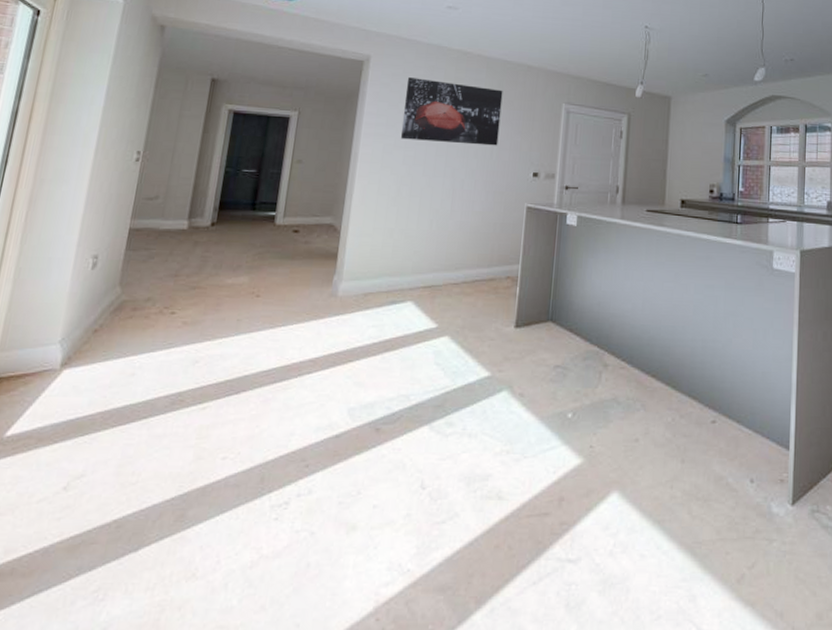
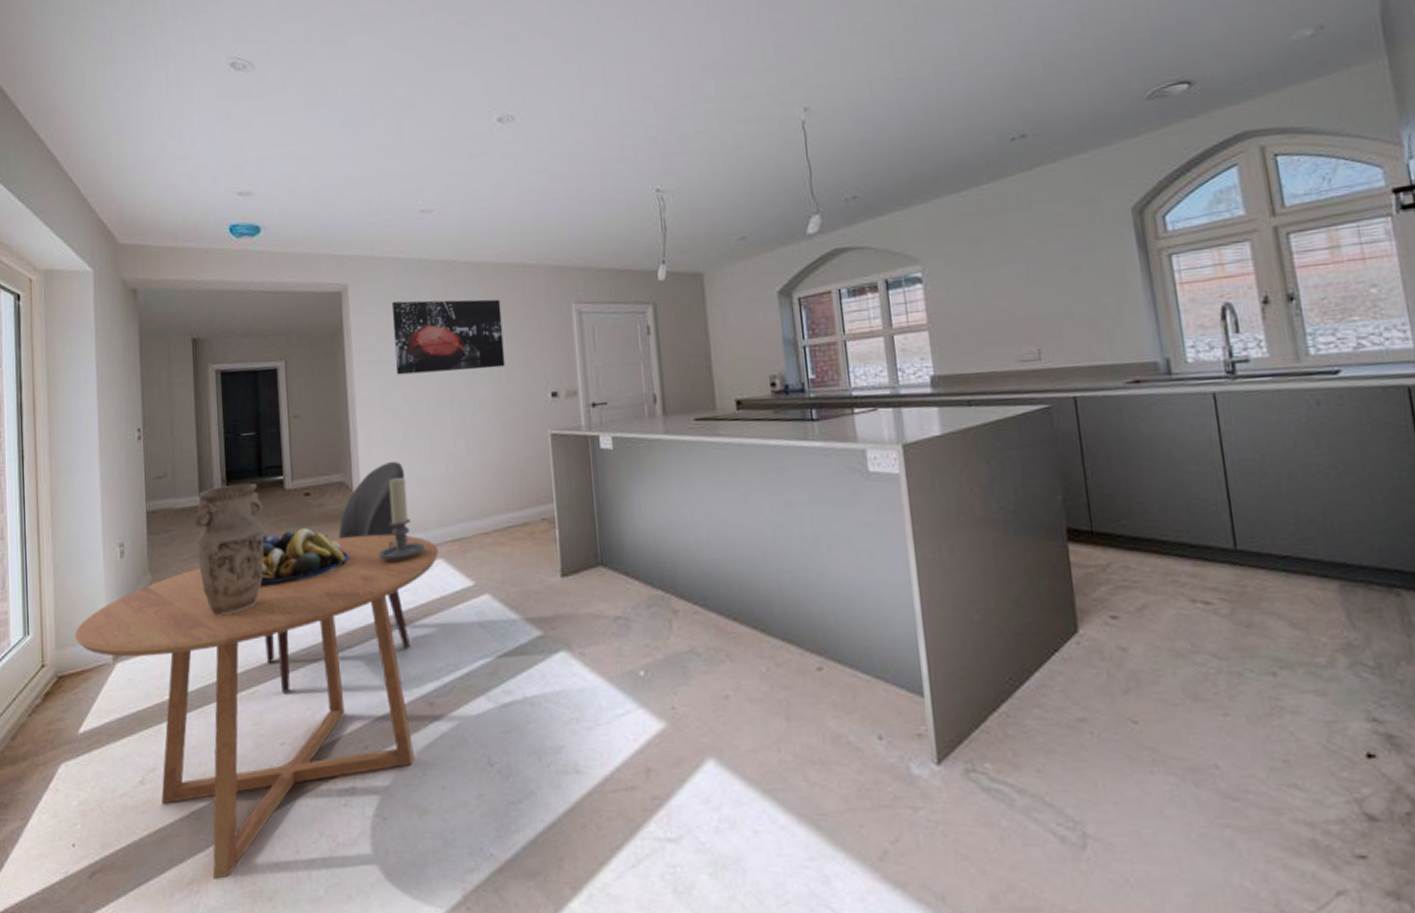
dining table: none [23,273,410,587] -> present [75,534,439,879]
vase: none [172,213,251,334] -> present [194,482,264,616]
chair: none [224,212,392,410] -> present [265,461,411,693]
fruit bowl: none [232,261,325,309] -> present [259,528,349,586]
candle holder: none [353,226,398,301] -> present [379,477,425,562]

